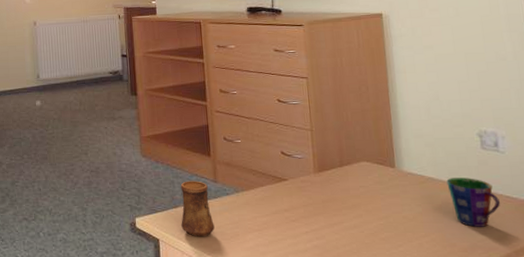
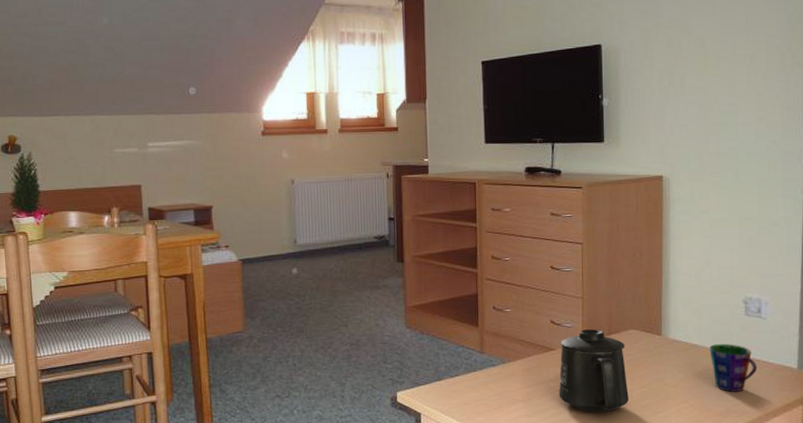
cup: present [180,181,215,237] -> none [444,352,478,410]
mug: none [293,161,367,243] -> present [558,329,629,412]

